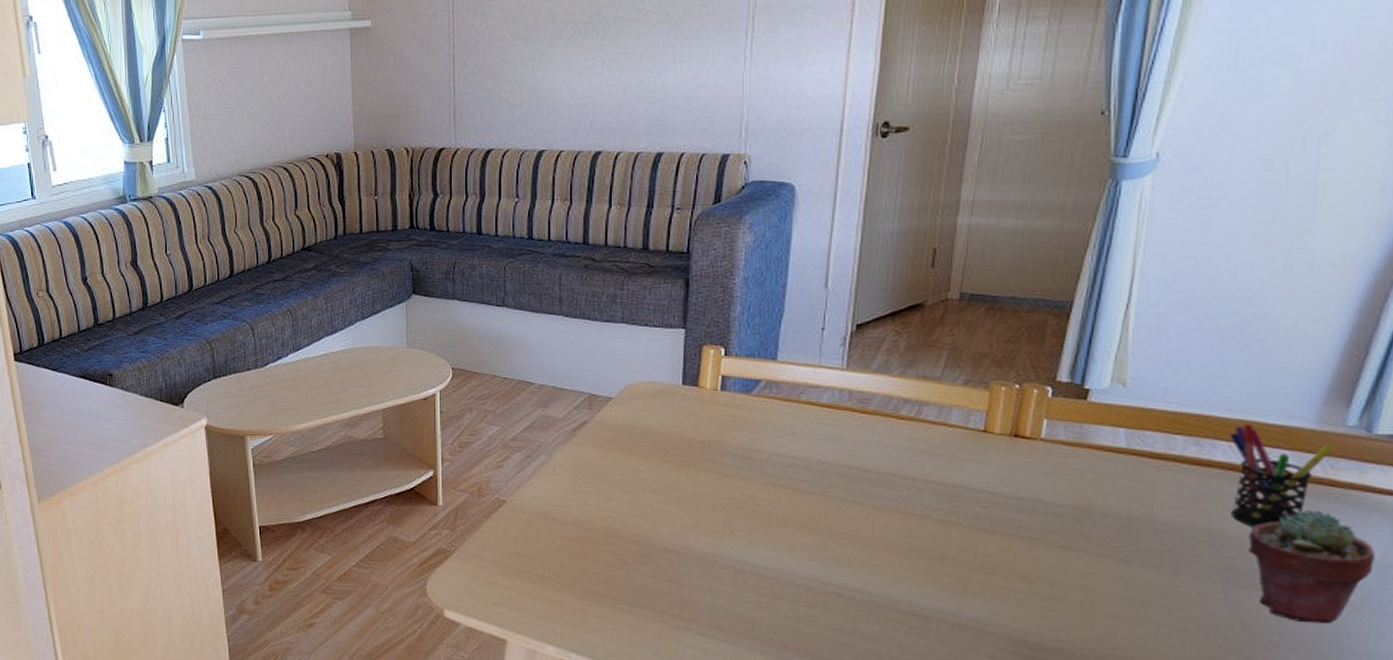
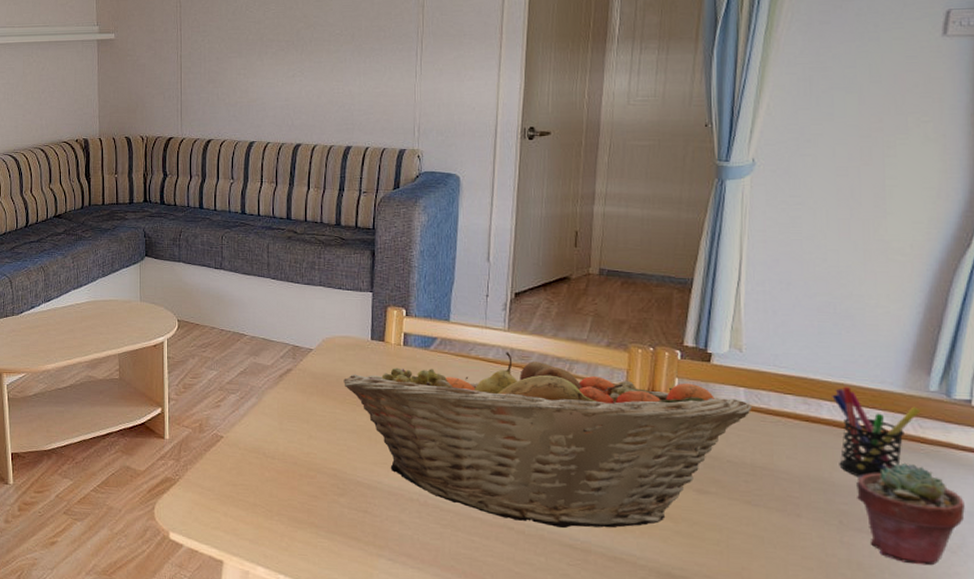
fruit basket: none [649,394,1132,593] -> present [344,352,751,528]

